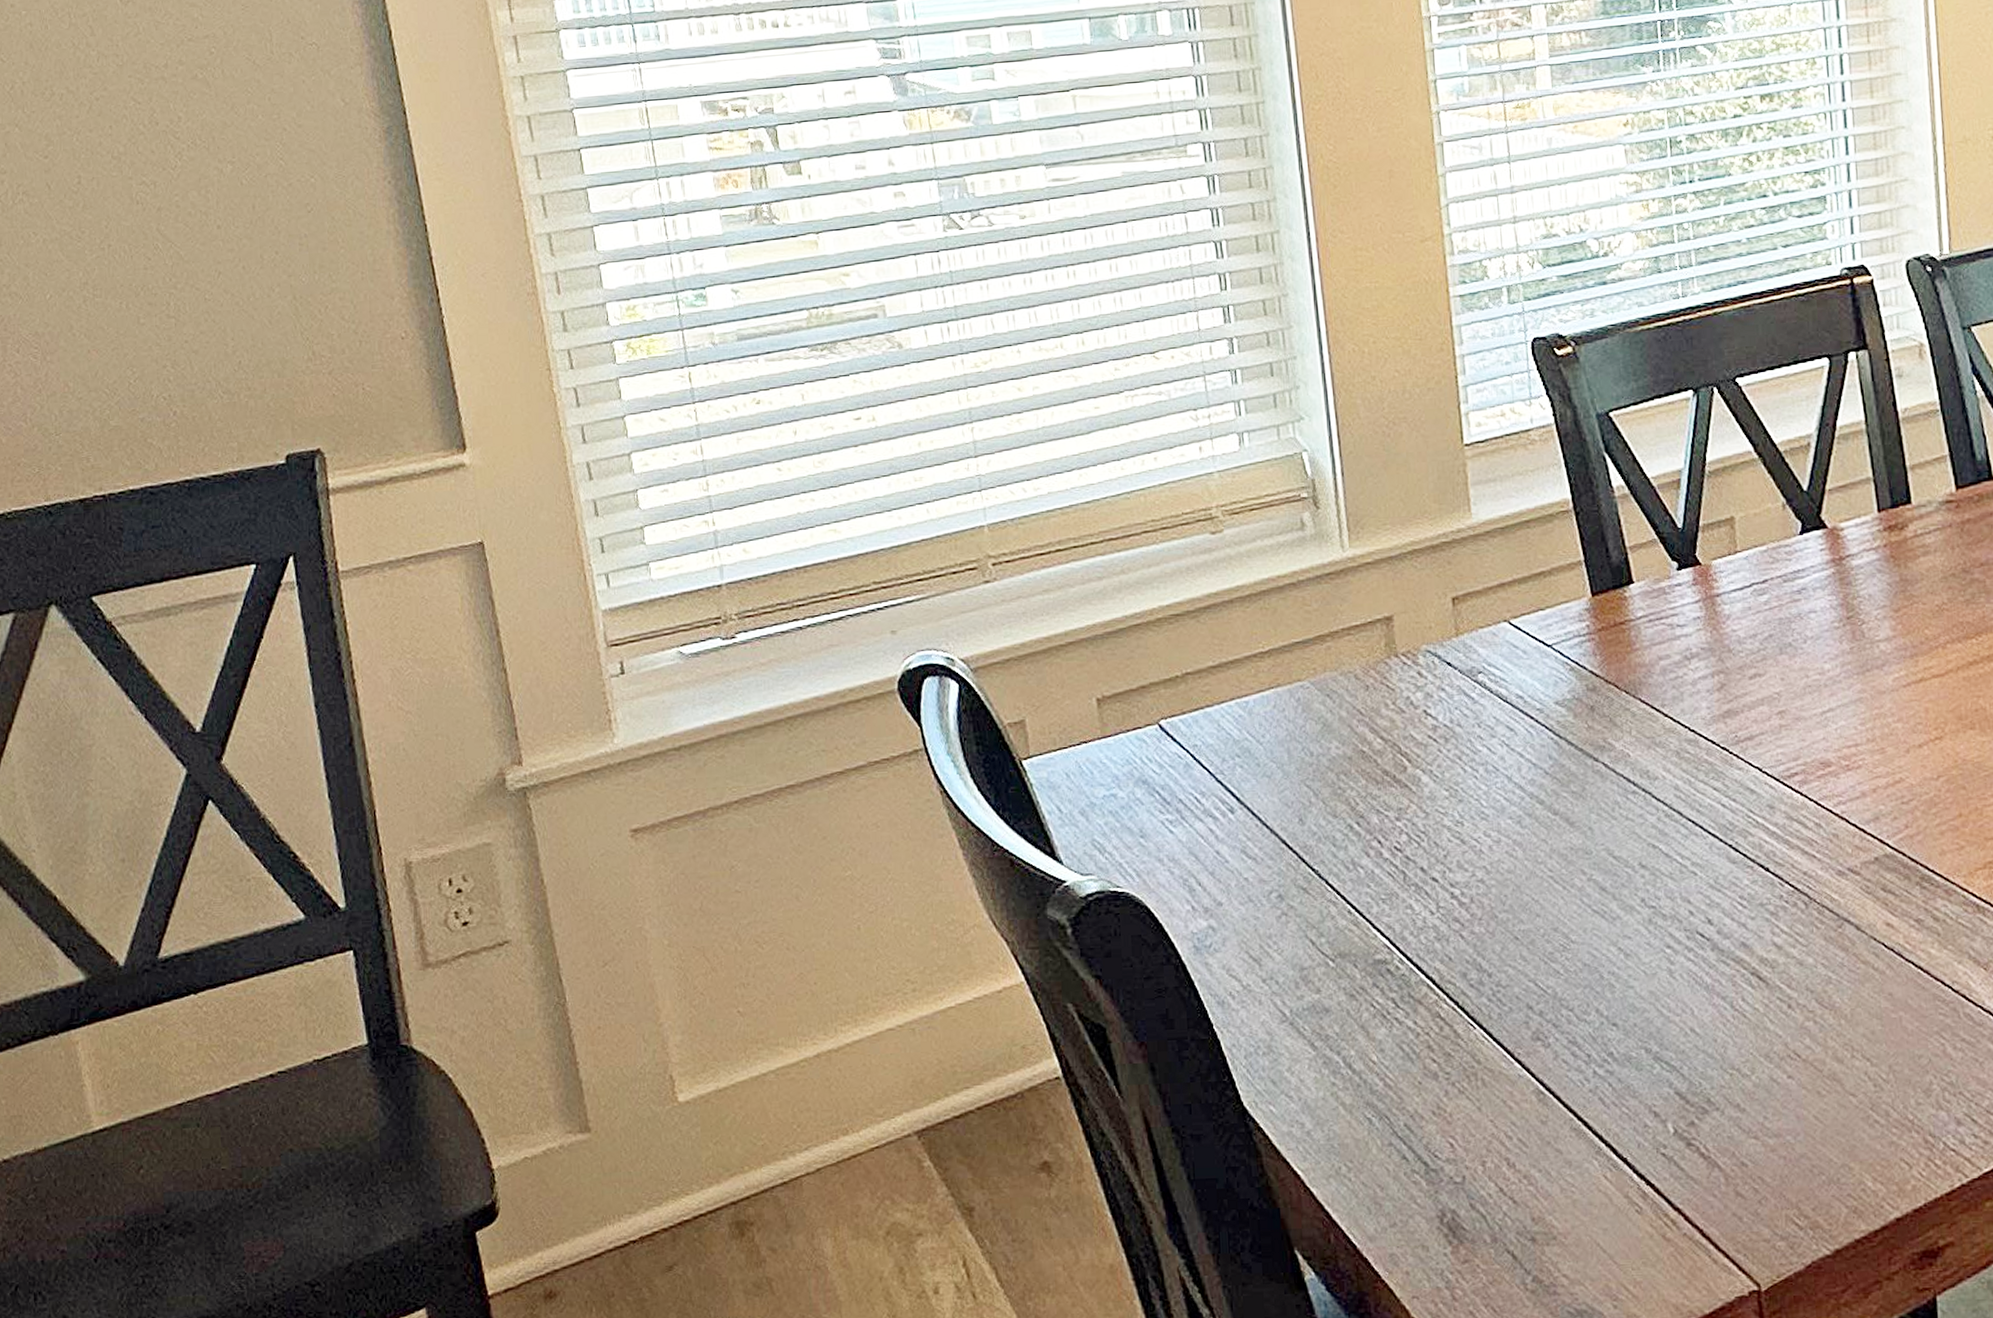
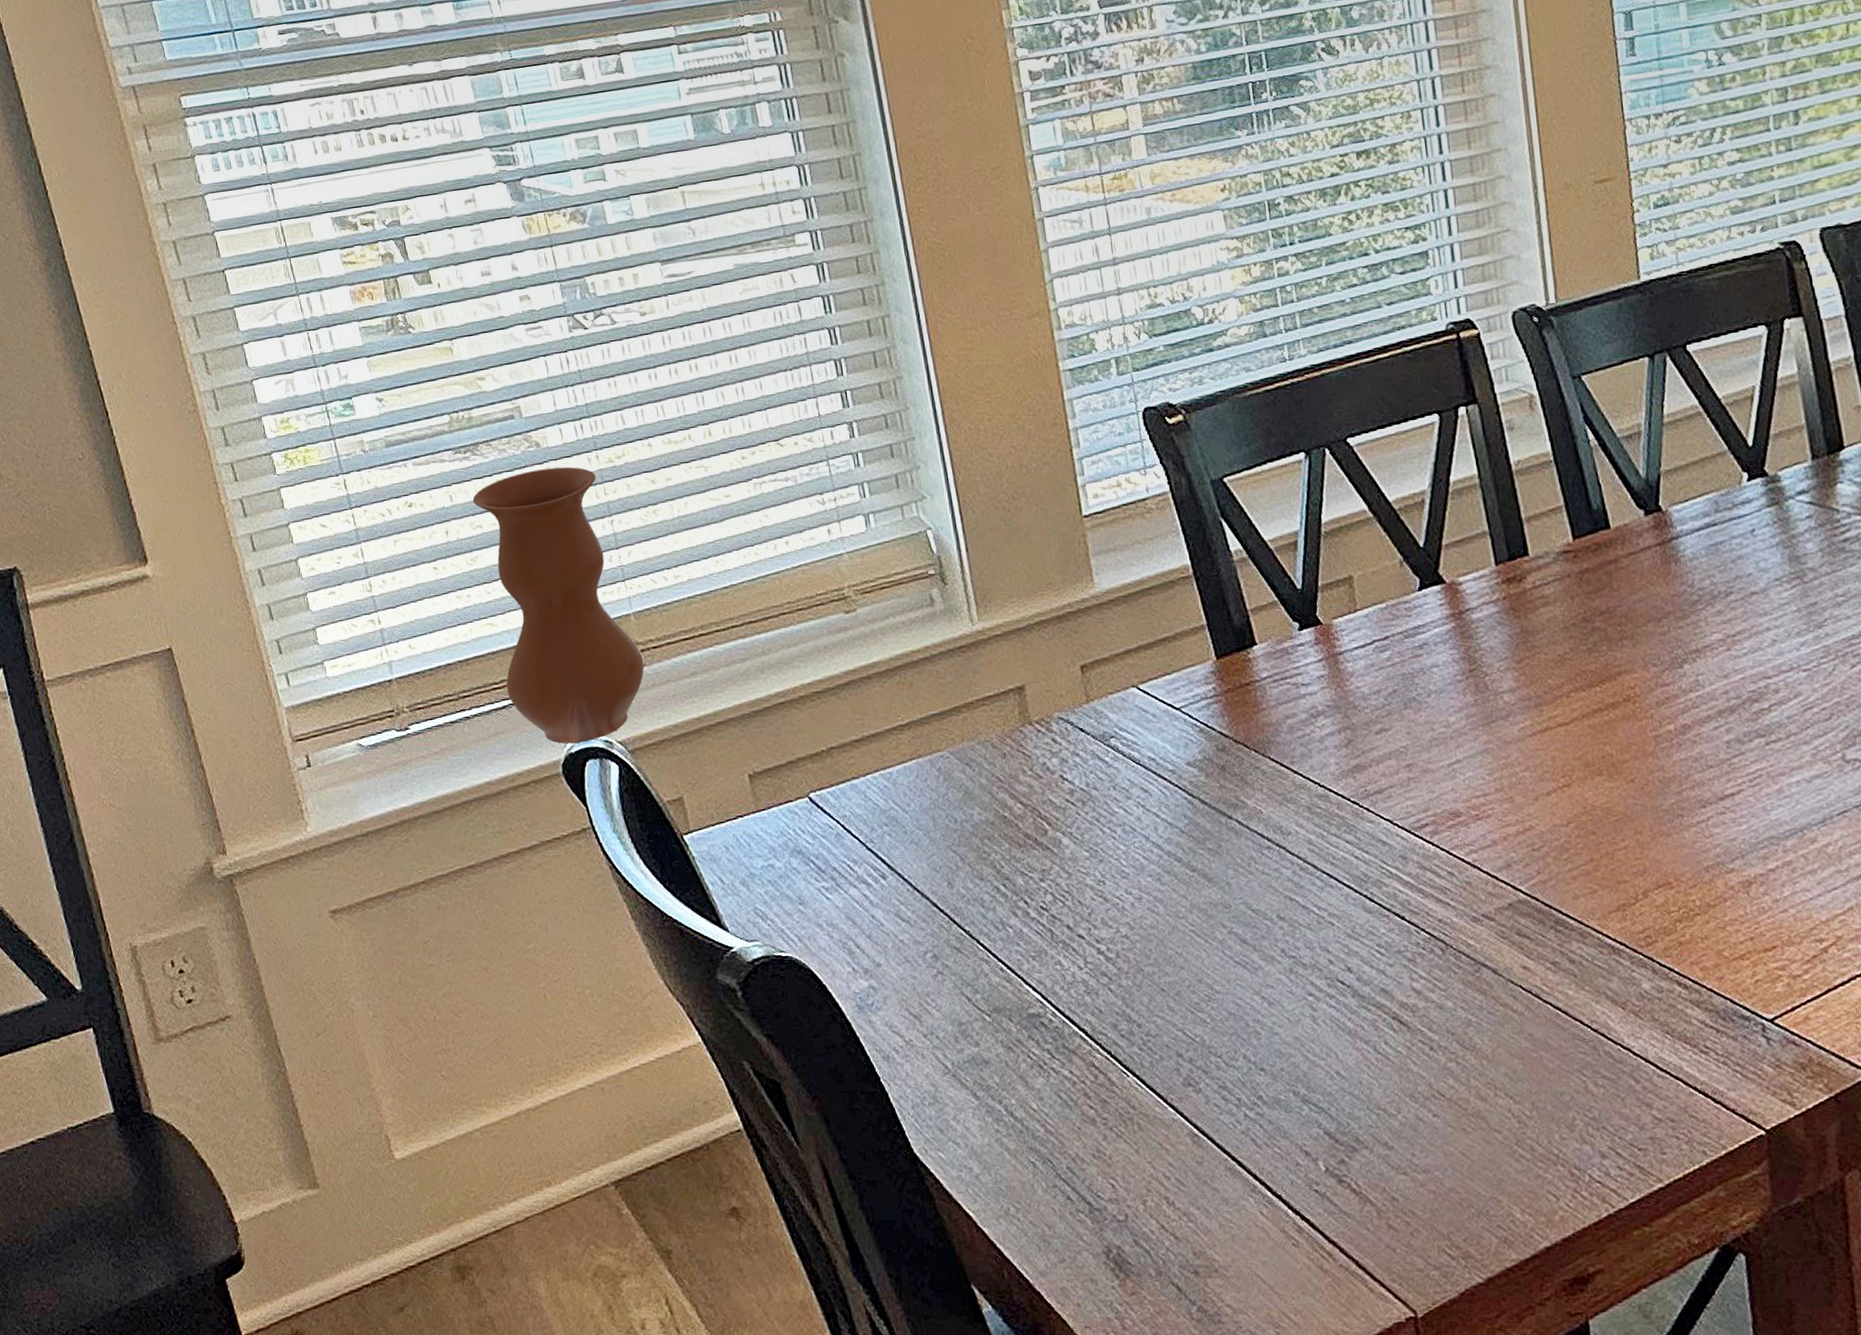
vase: none [825,370,995,660] -> present [472,466,644,744]

